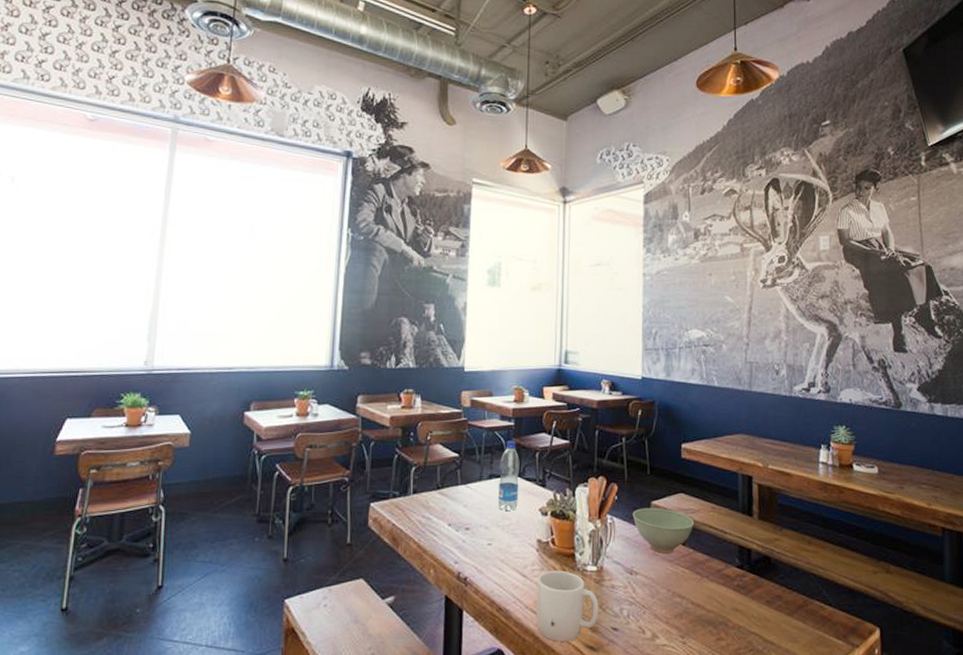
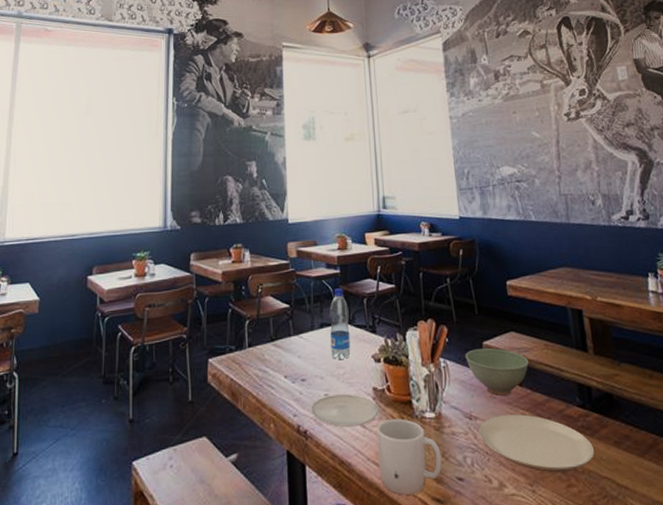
plate: none [473,545,542,575] -> present [311,394,380,427]
plate: none [637,572,746,626] -> present [478,414,594,472]

